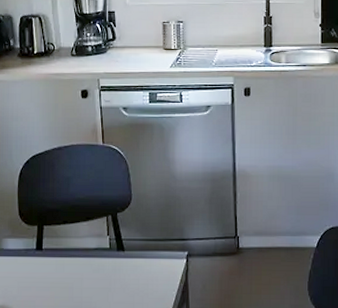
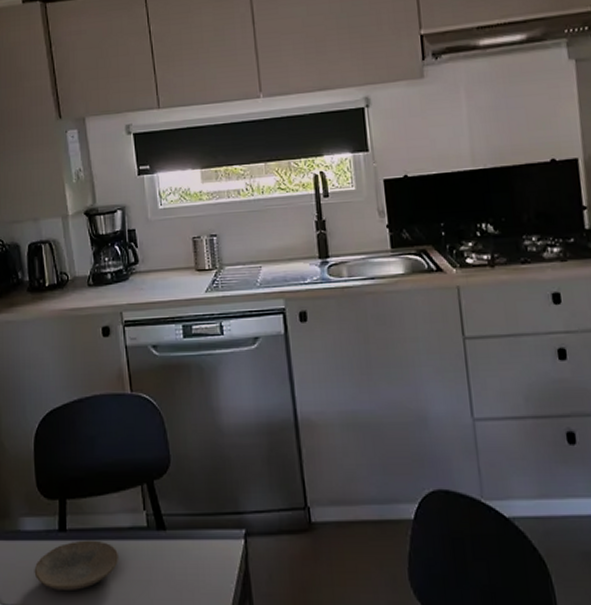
plate: none [14,257,85,295] -> present [34,540,118,590]

